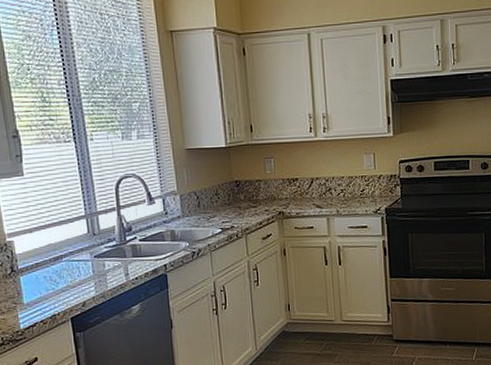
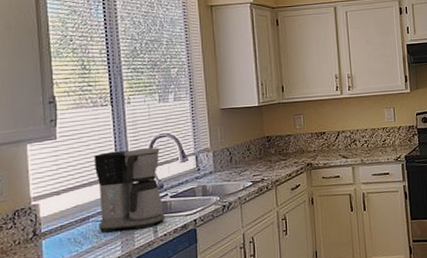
coffee maker: none [61,188,136,273] -> present [94,147,165,233]

